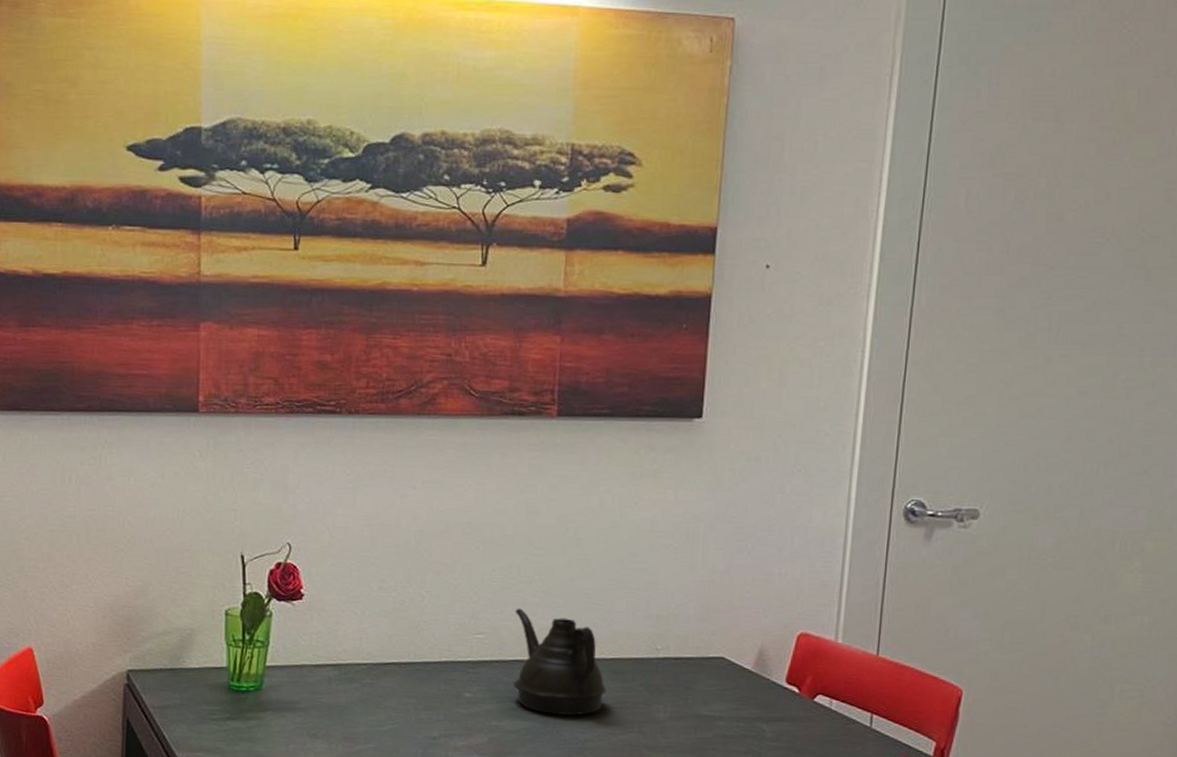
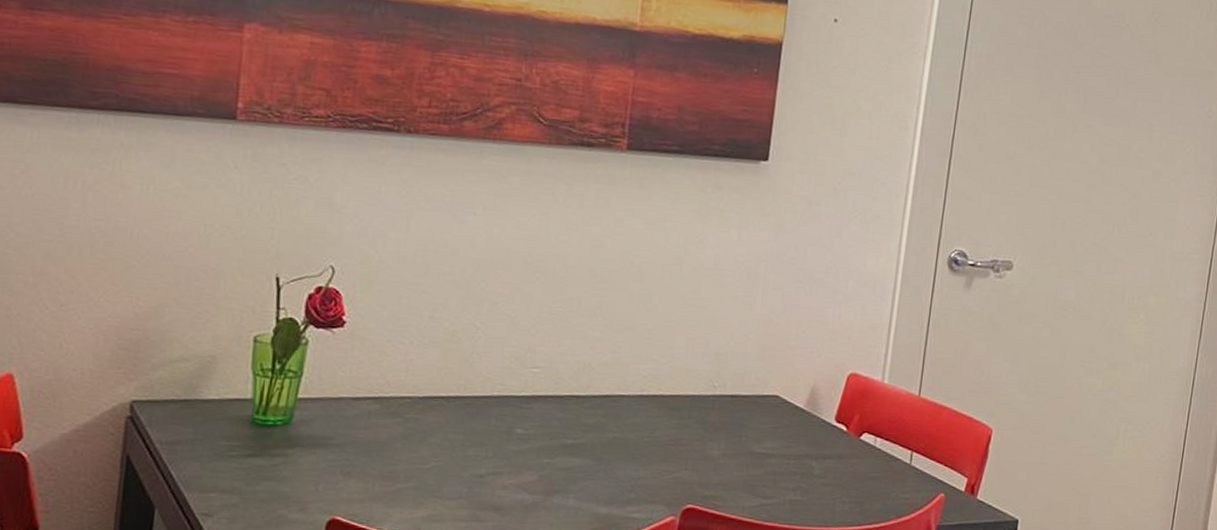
teapot: present [514,608,607,716] -> none [568,342,662,453]

